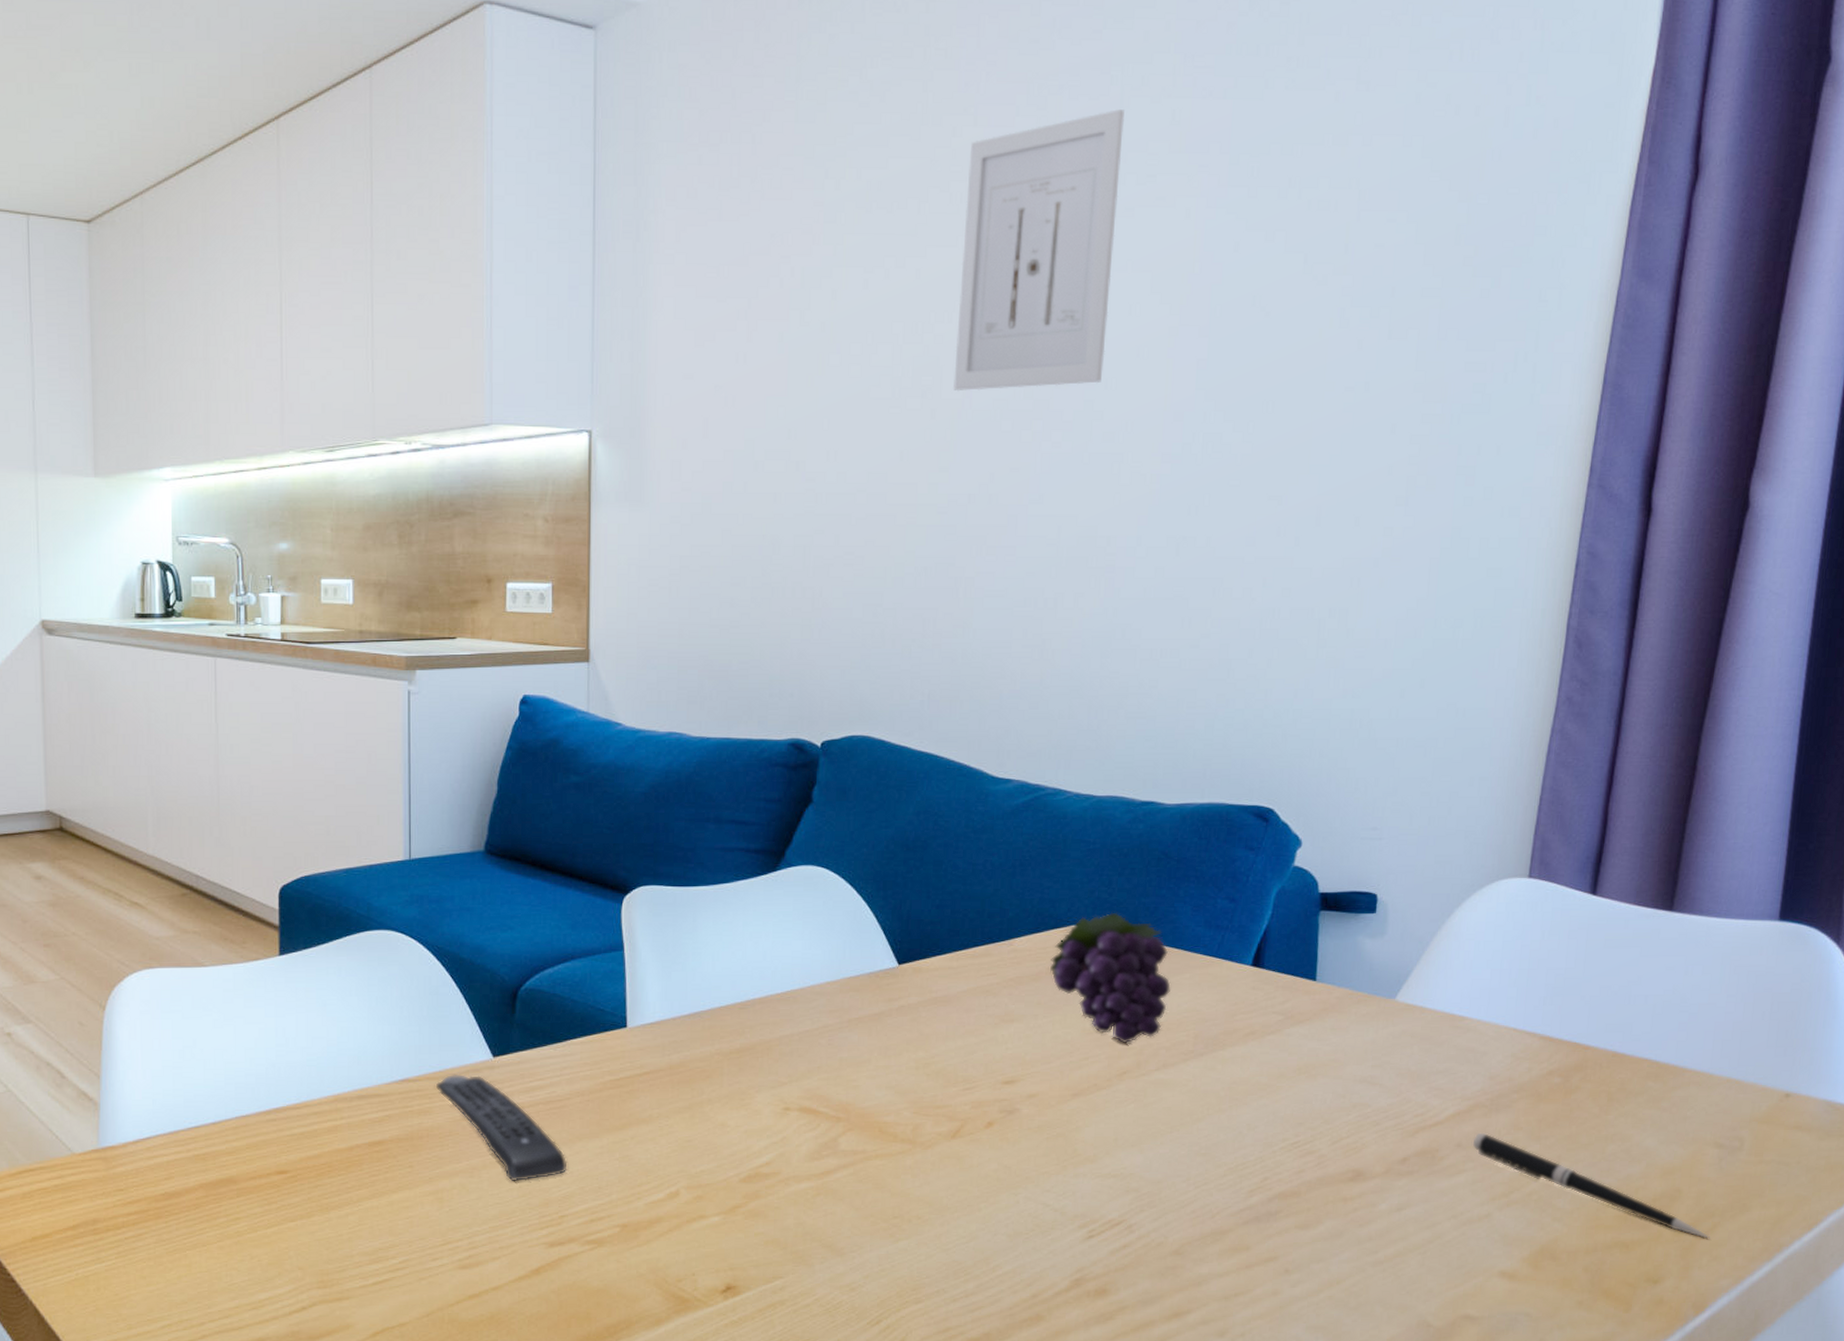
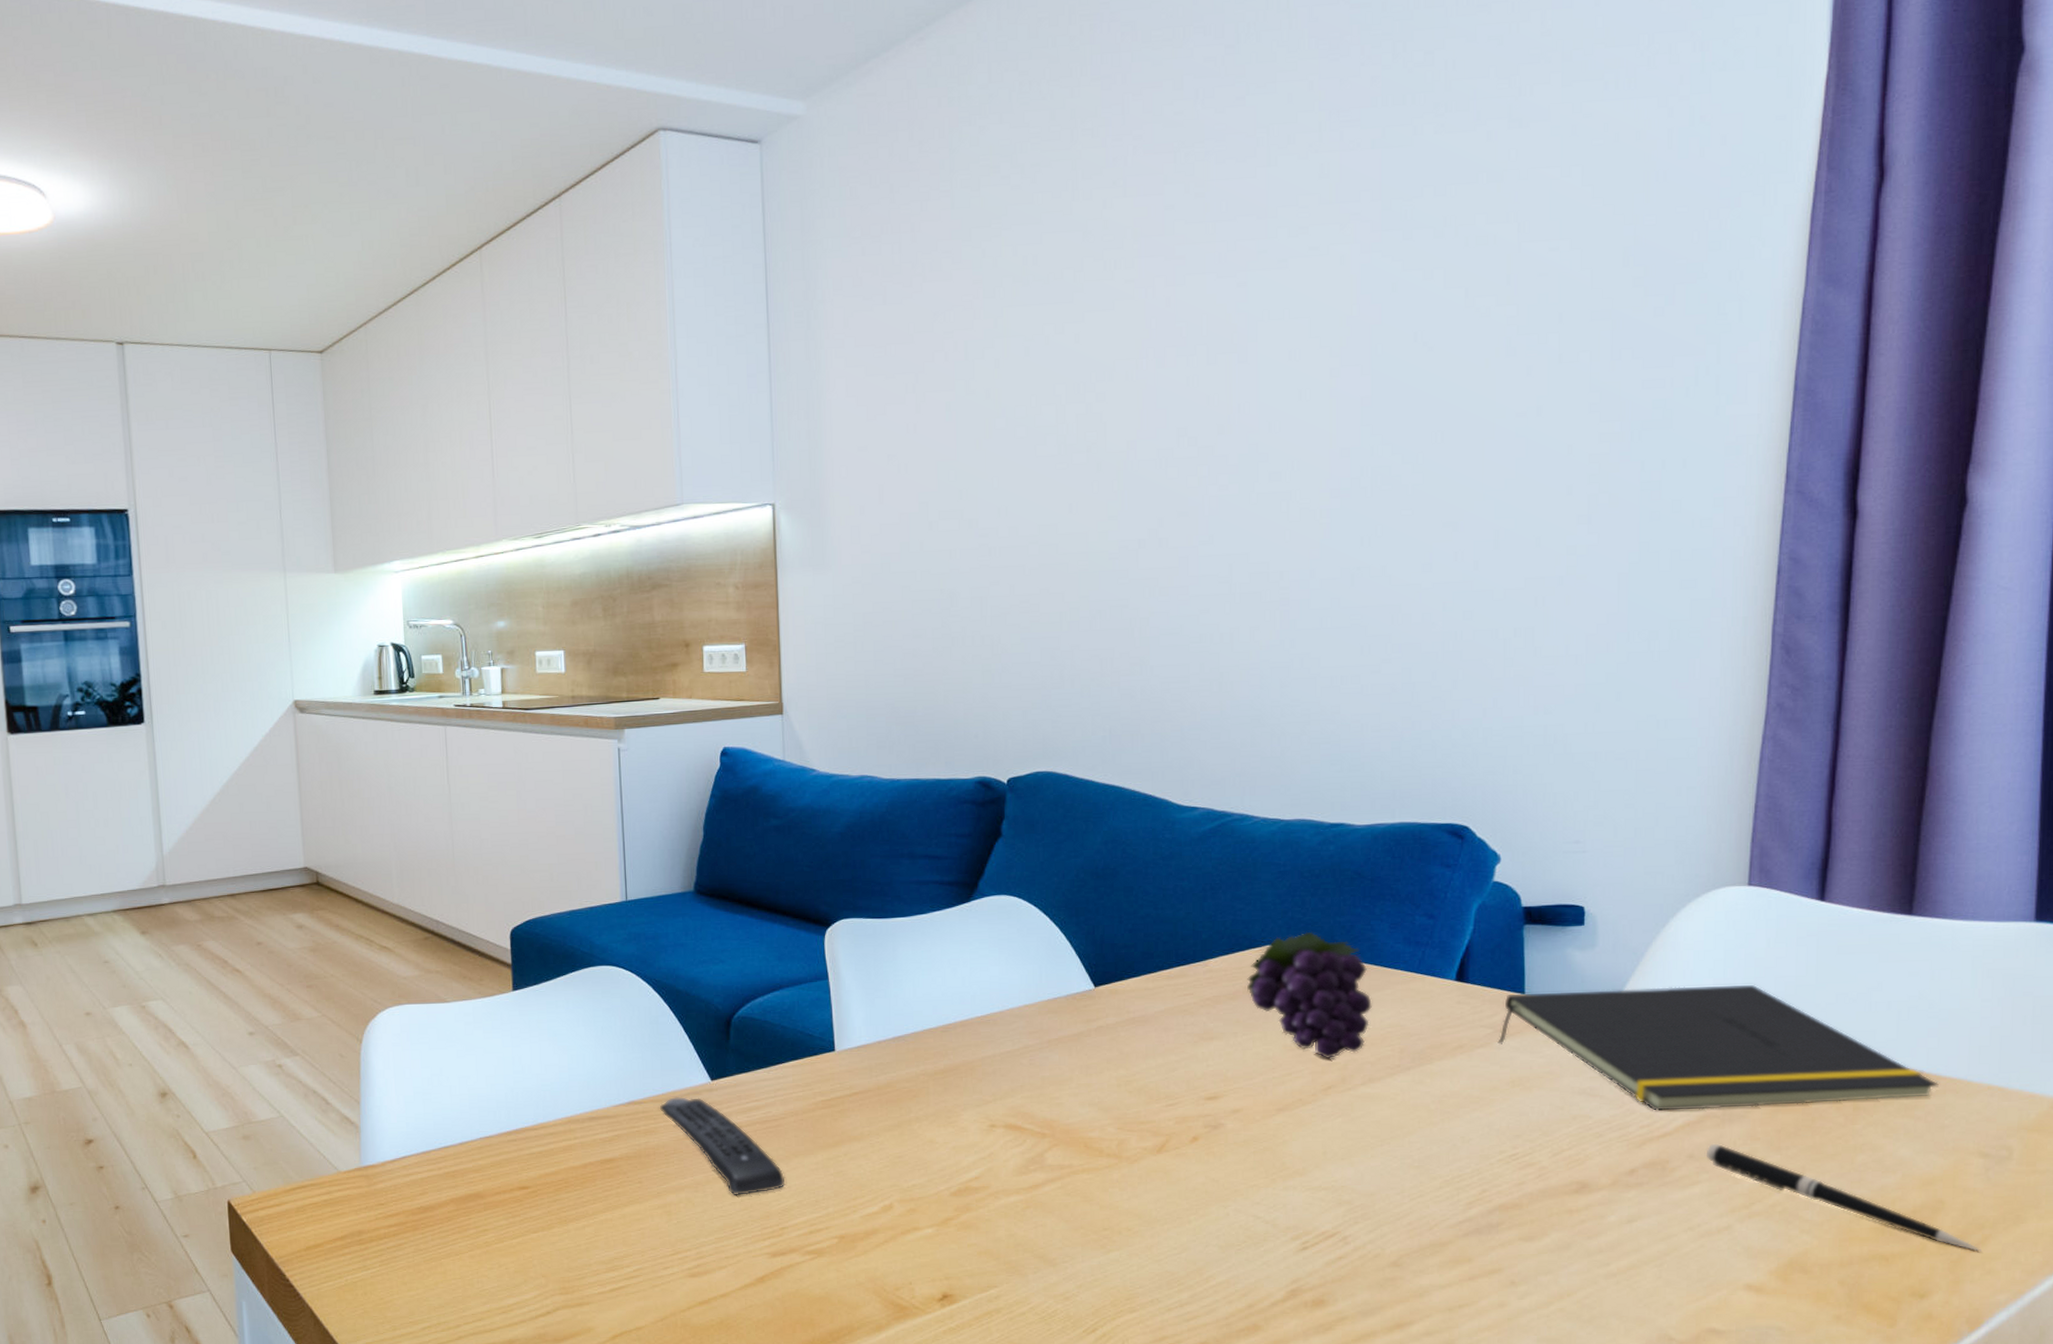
wall art: present [953,109,1124,392] -> none [1117,168,1272,445]
notepad: none [1287,975,1684,1100] -> present [1497,984,1939,1111]

